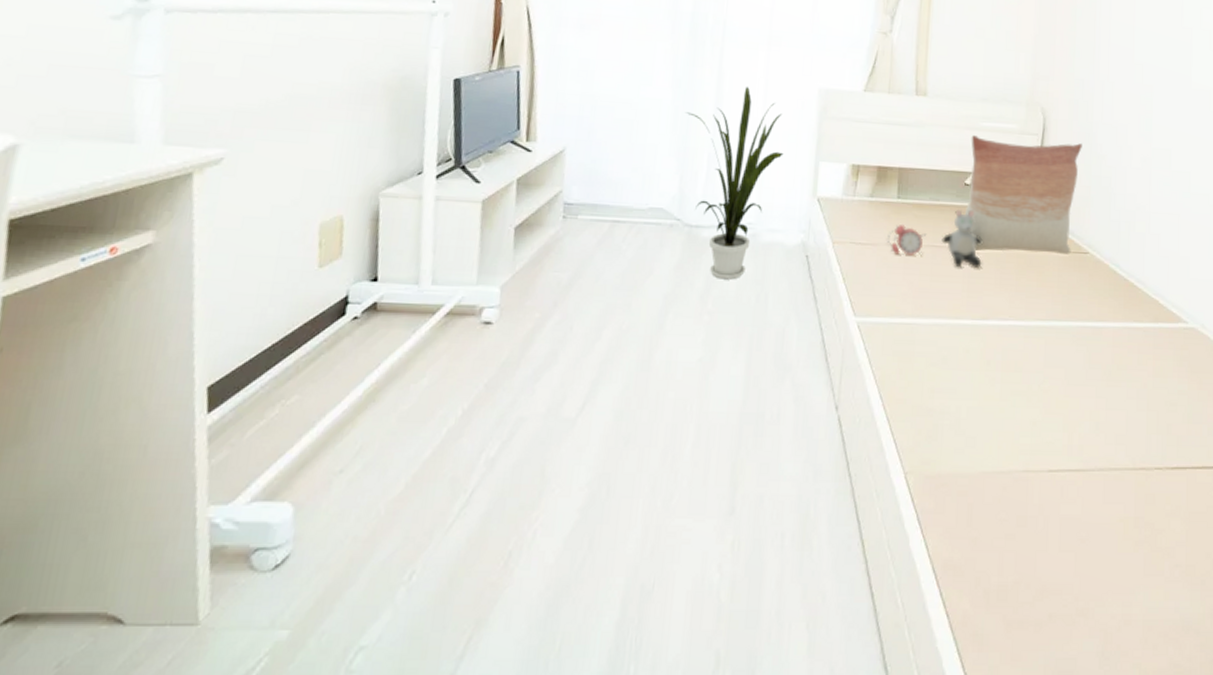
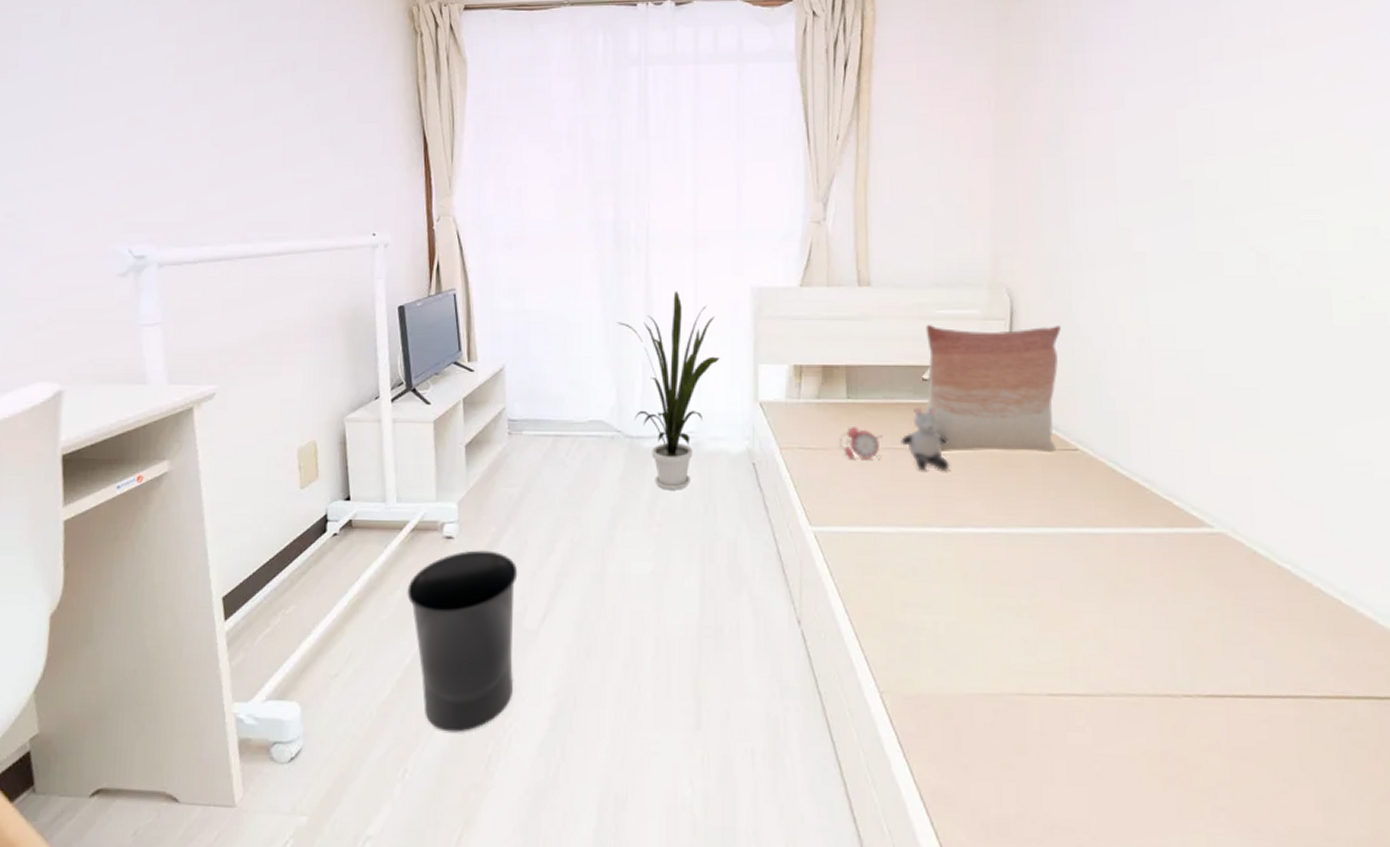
waste bin: none [433,336,560,528] -> present [407,550,518,733]

